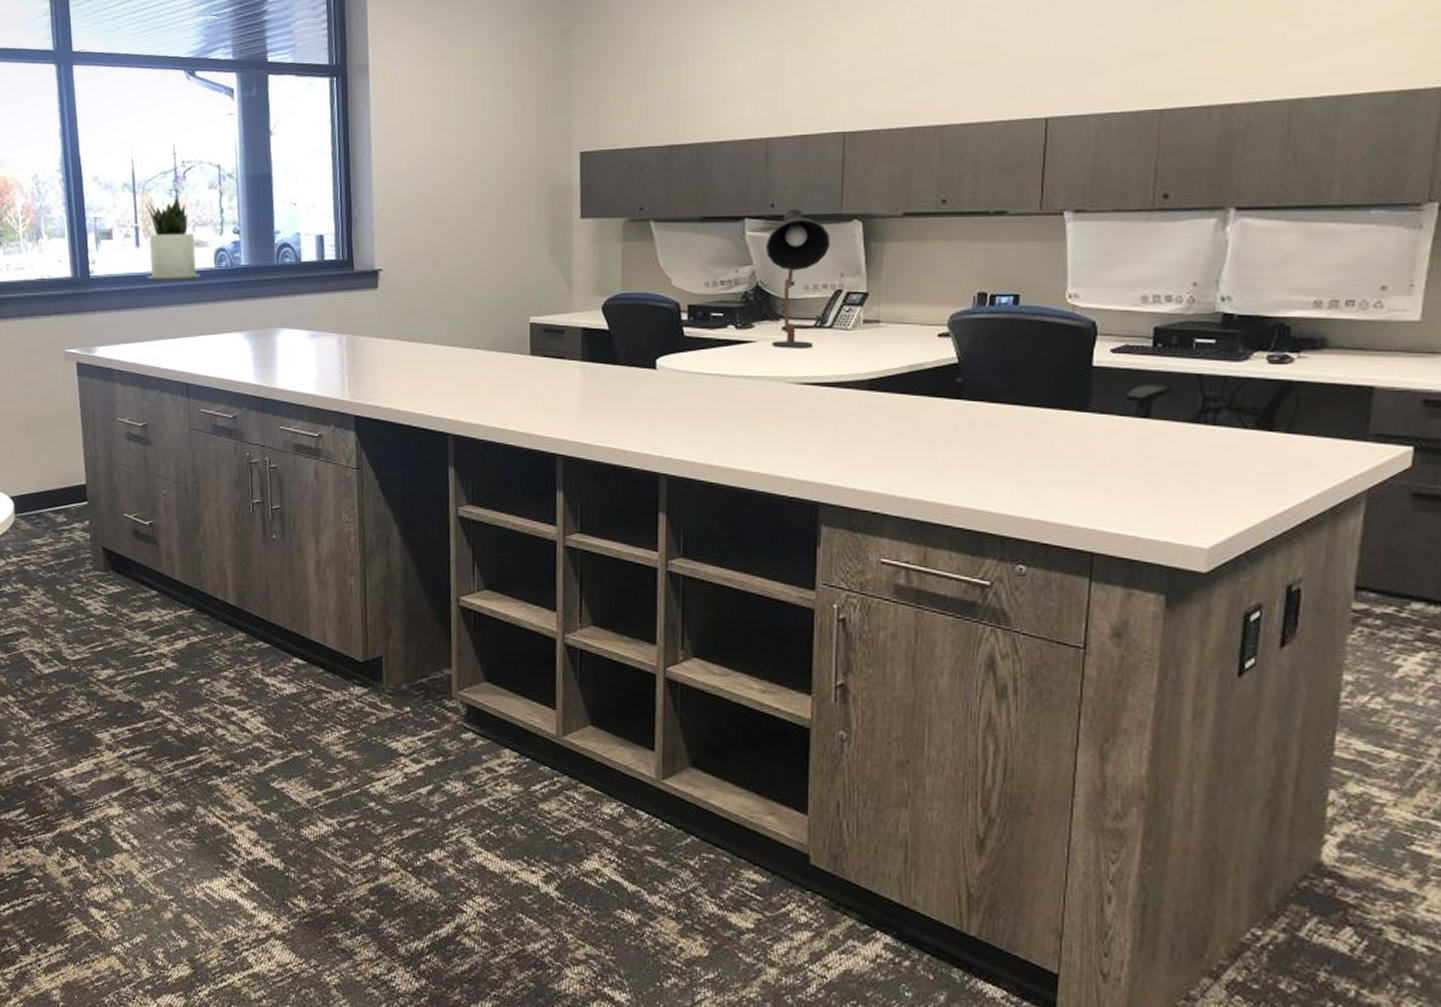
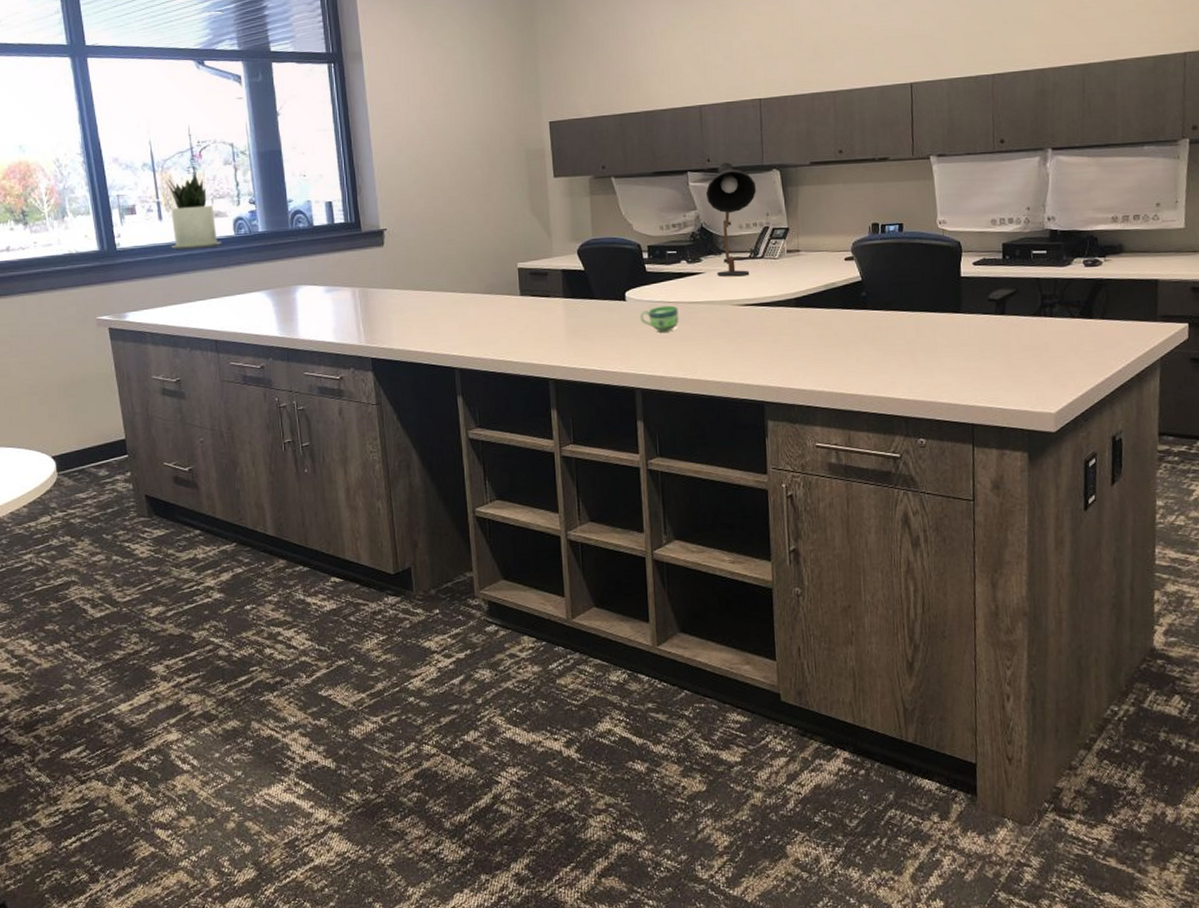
cup: none [671,378,720,410] -> present [640,305,679,332]

